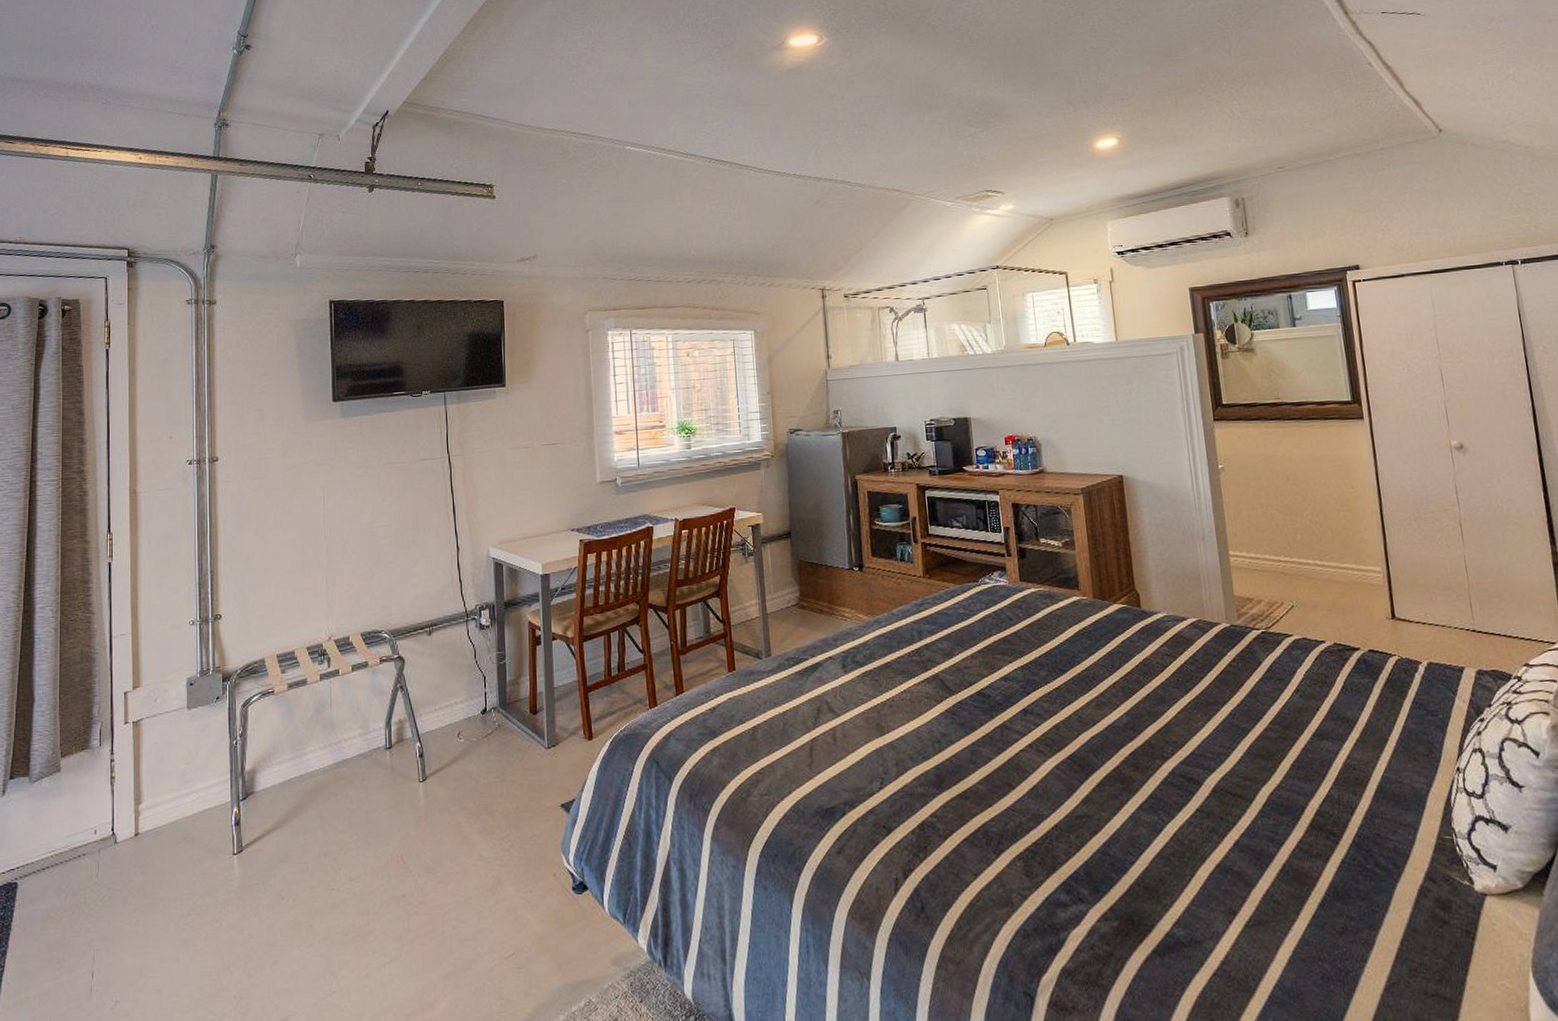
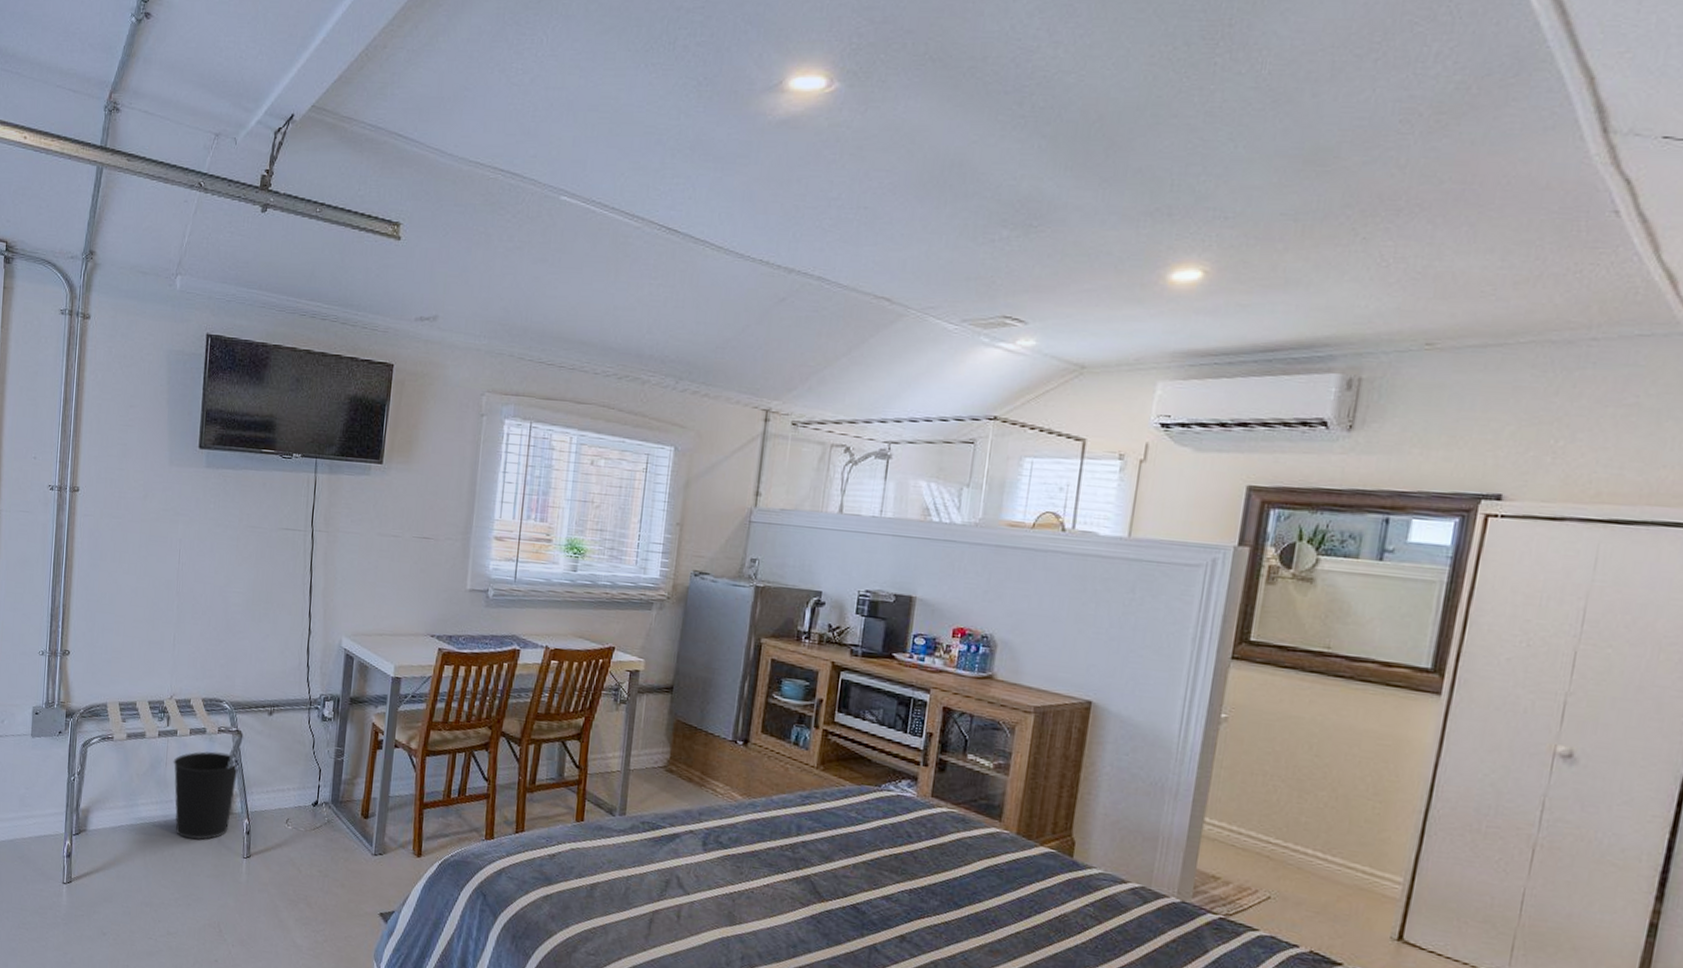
wastebasket: none [338,681,404,777] -> present [173,751,238,840]

